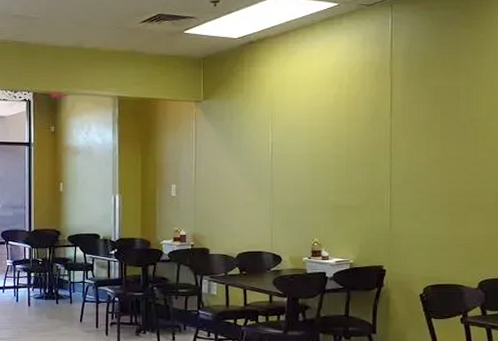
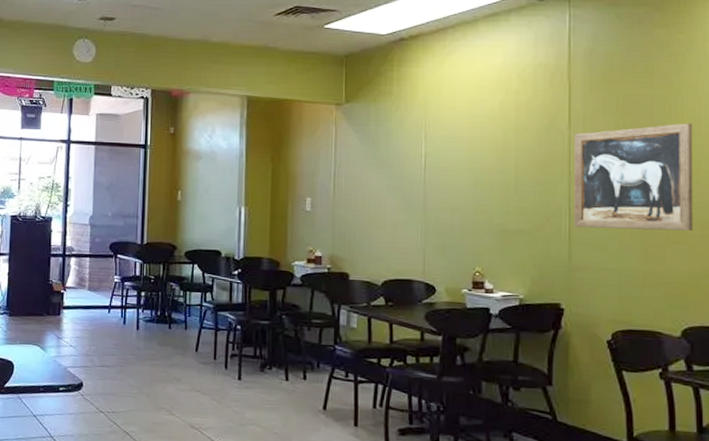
wall art: none [394,109,490,202] -> present [573,123,693,232]

